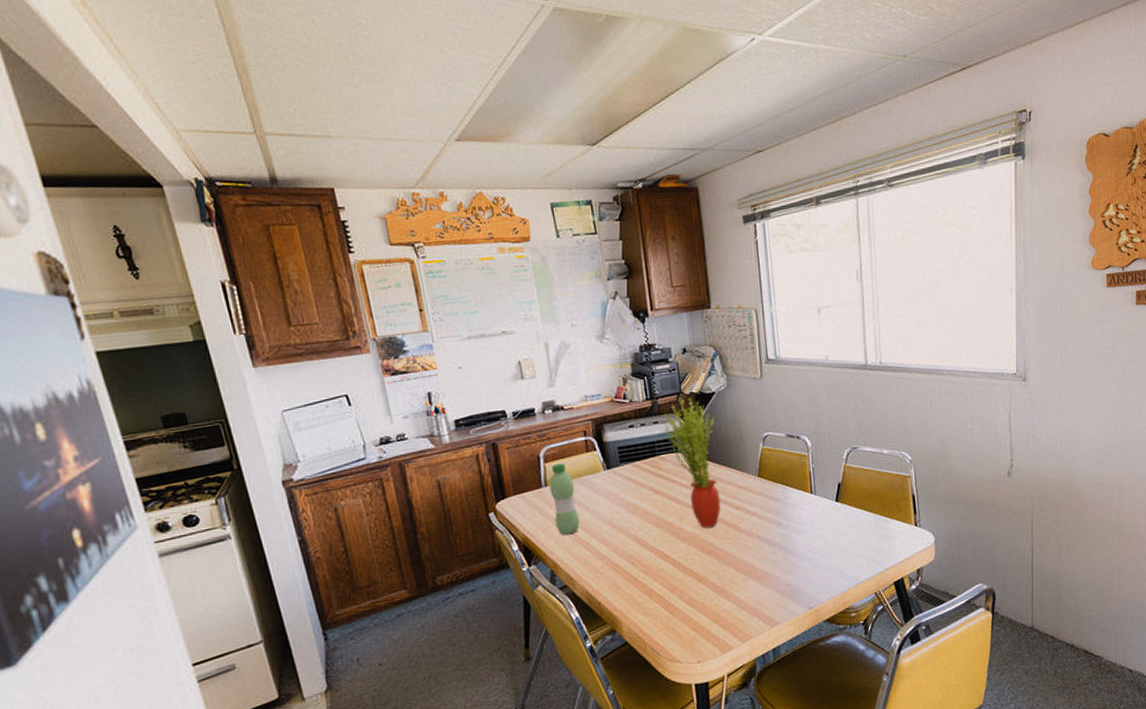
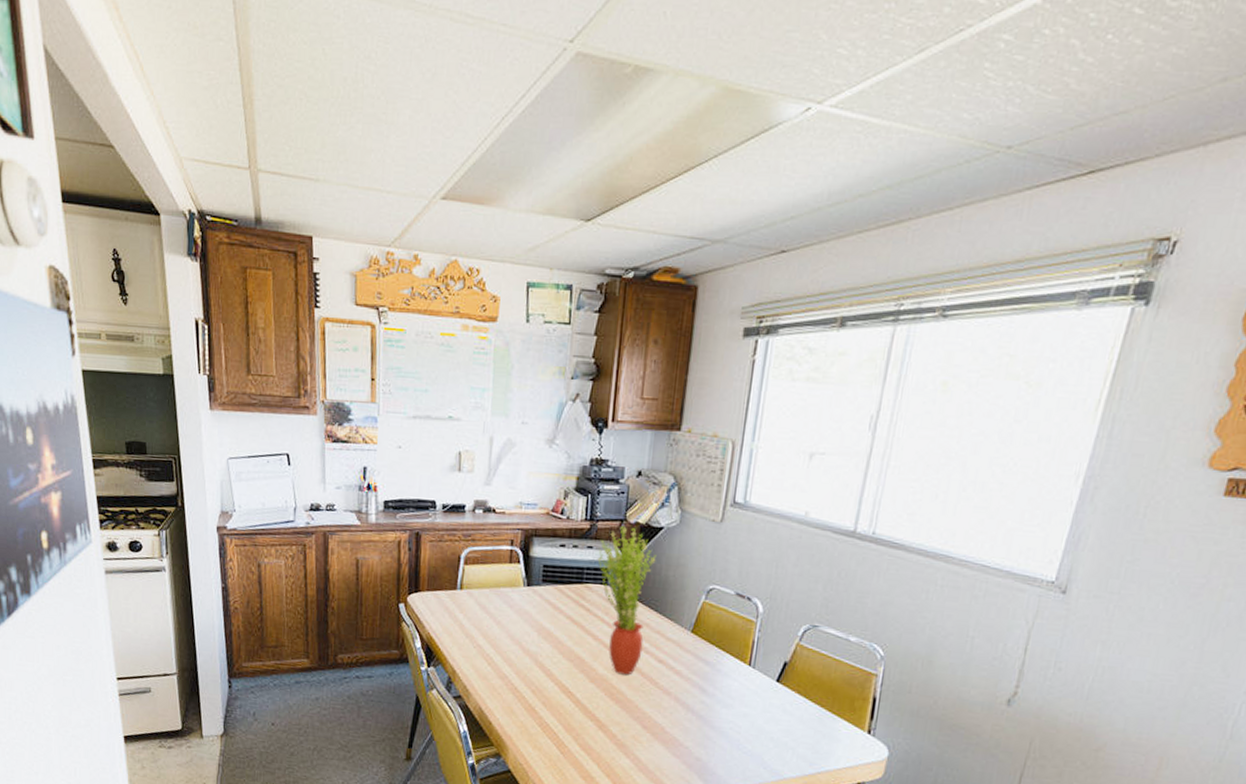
water bottle: present [549,463,580,536] -> none [462,568,490,646]

